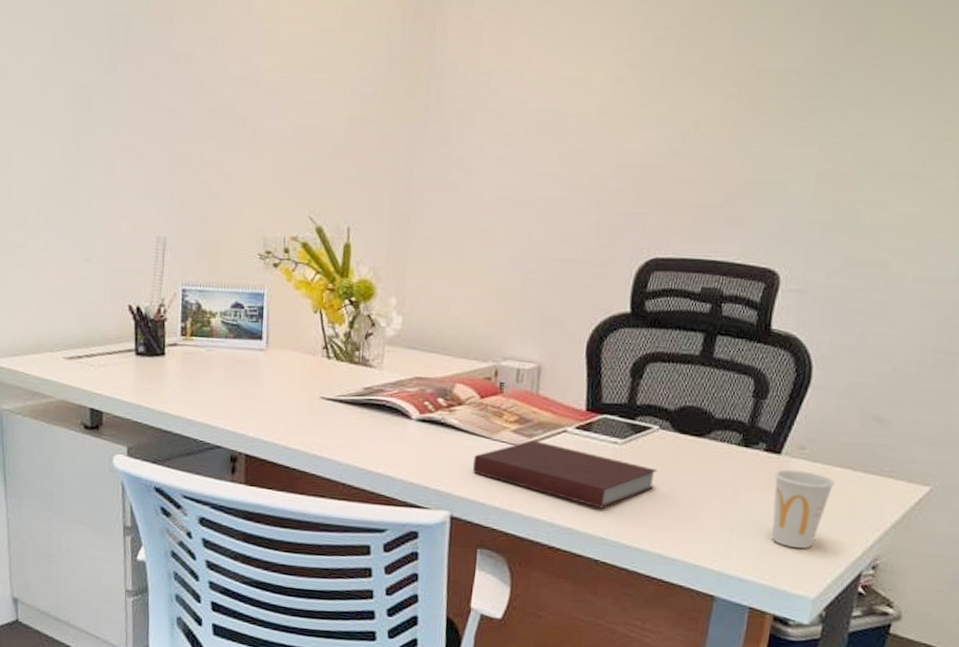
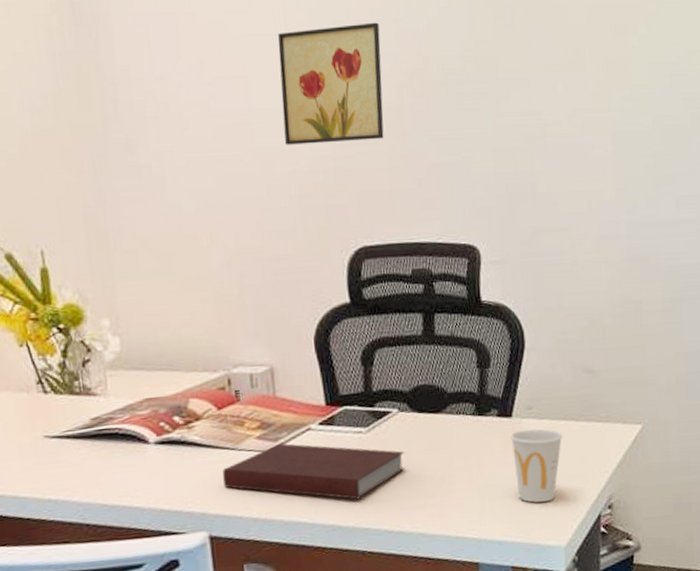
wall art: none [595,30,716,151] -> present [278,22,384,145]

